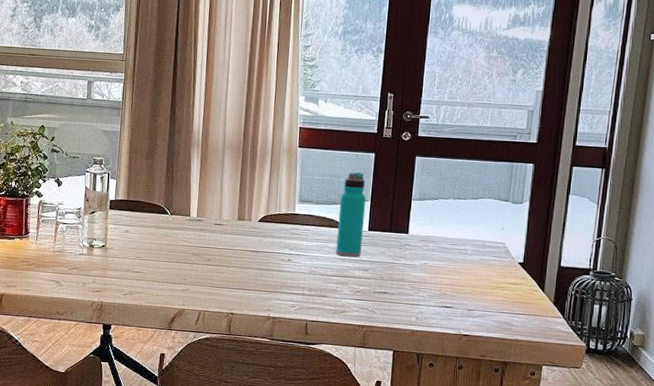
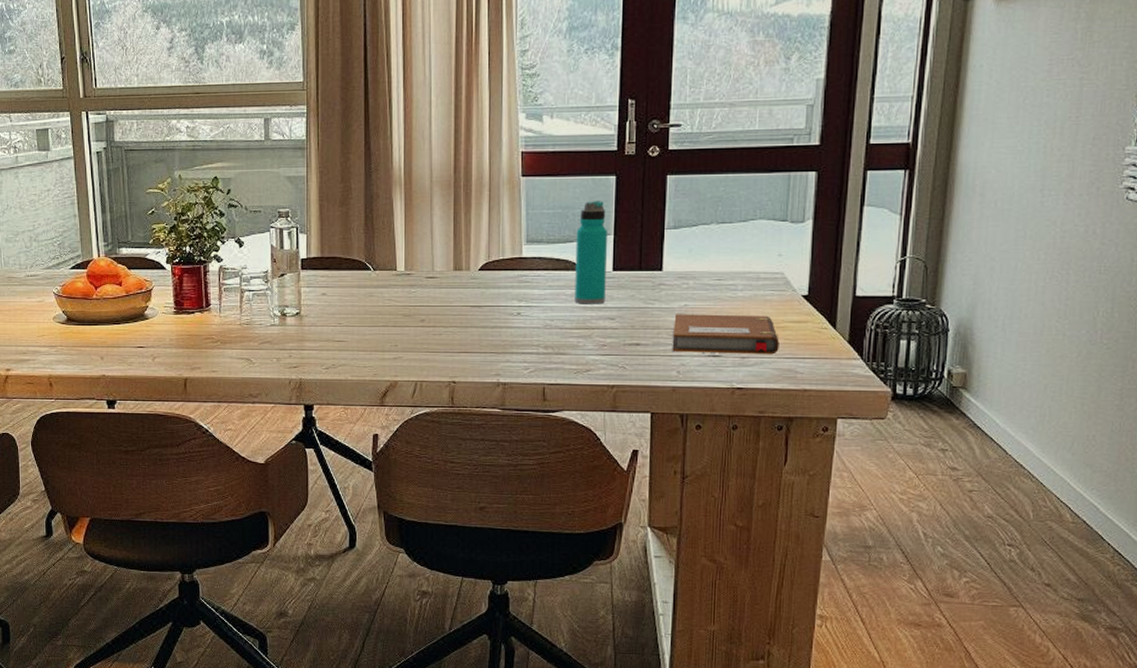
notebook: none [413,270,499,309] -> present [672,314,779,355]

